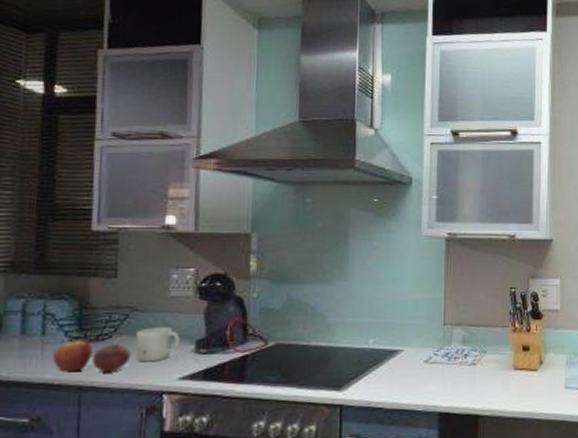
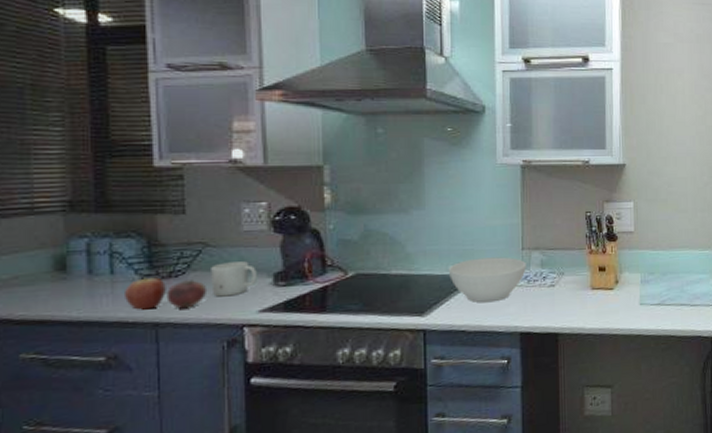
bowl: none [368,332,447,380] -> present [448,257,526,303]

